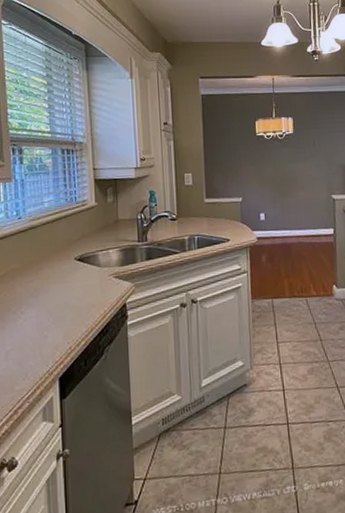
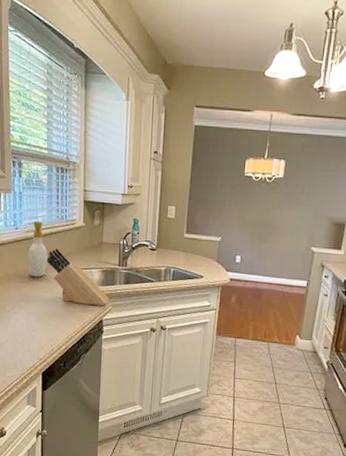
soap bottle: none [31,207,58,269] -> present [27,221,48,278]
knife block: none [56,233,132,290] -> present [46,249,110,306]

